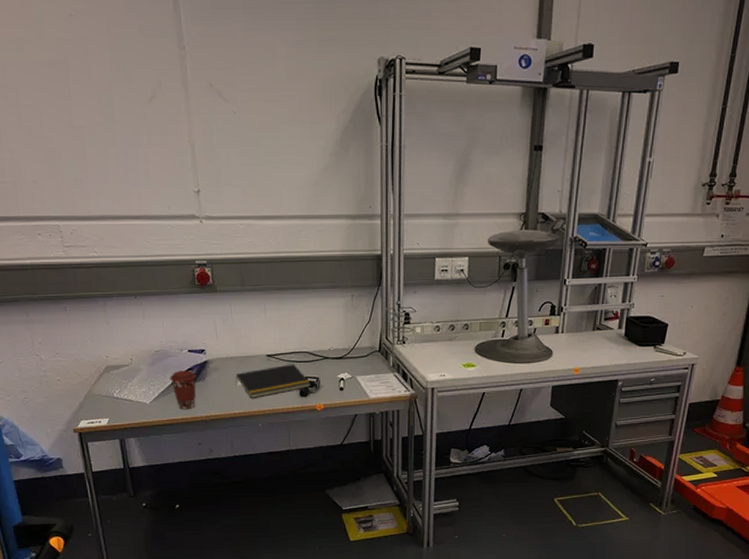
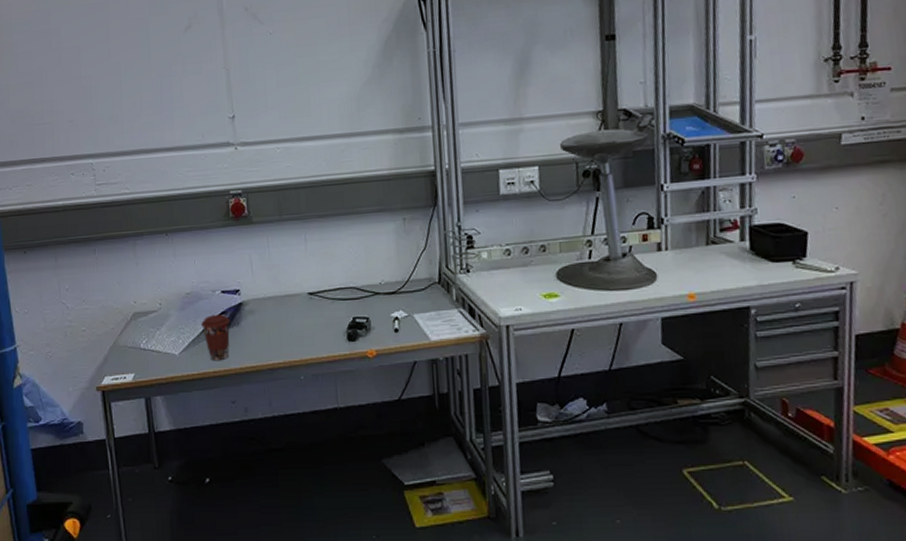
notepad: present [235,364,311,398] -> none [273,302,360,345]

